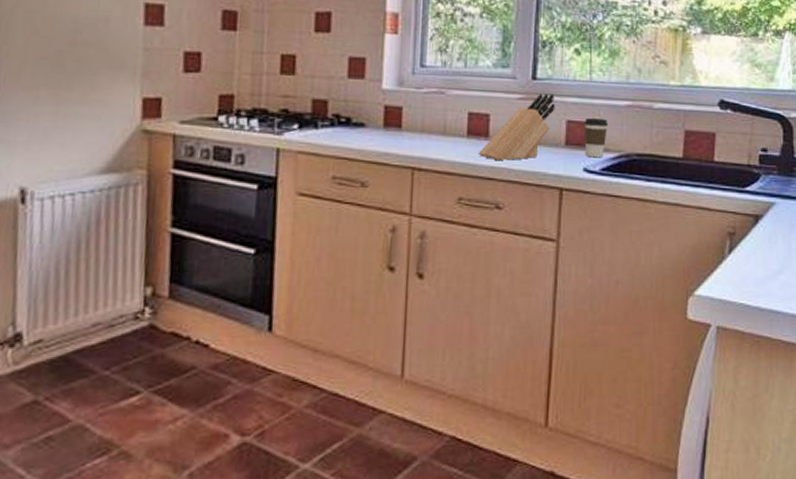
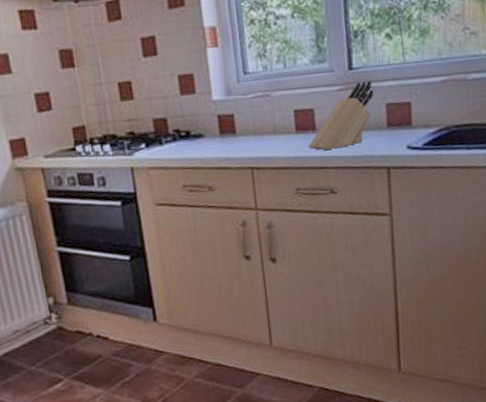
coffee cup: present [583,118,609,158] -> none [402,97,426,135]

